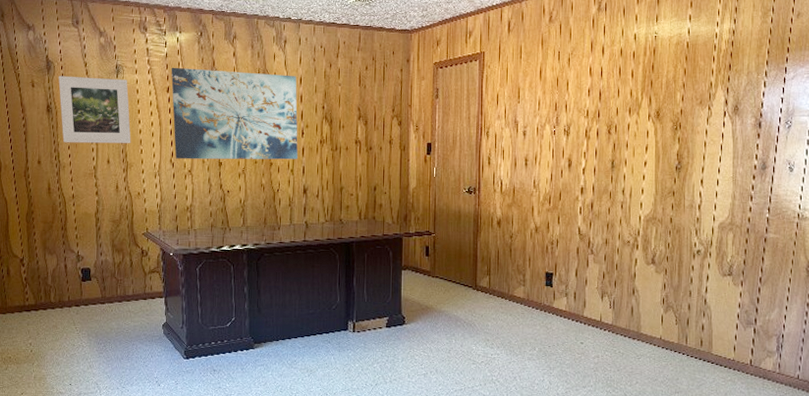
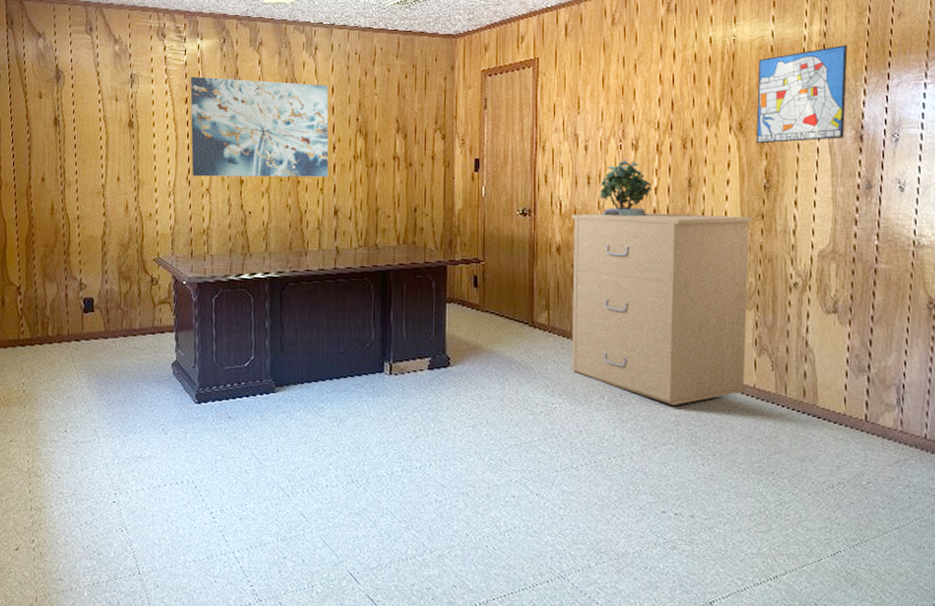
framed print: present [58,76,131,144] -> none [68,86,144,160]
filing cabinet: none [508,191,666,354] -> present [571,213,754,405]
potted plant: none [536,143,581,194] -> present [600,158,653,217]
wall art: none [670,42,752,130] -> present [755,45,848,144]

